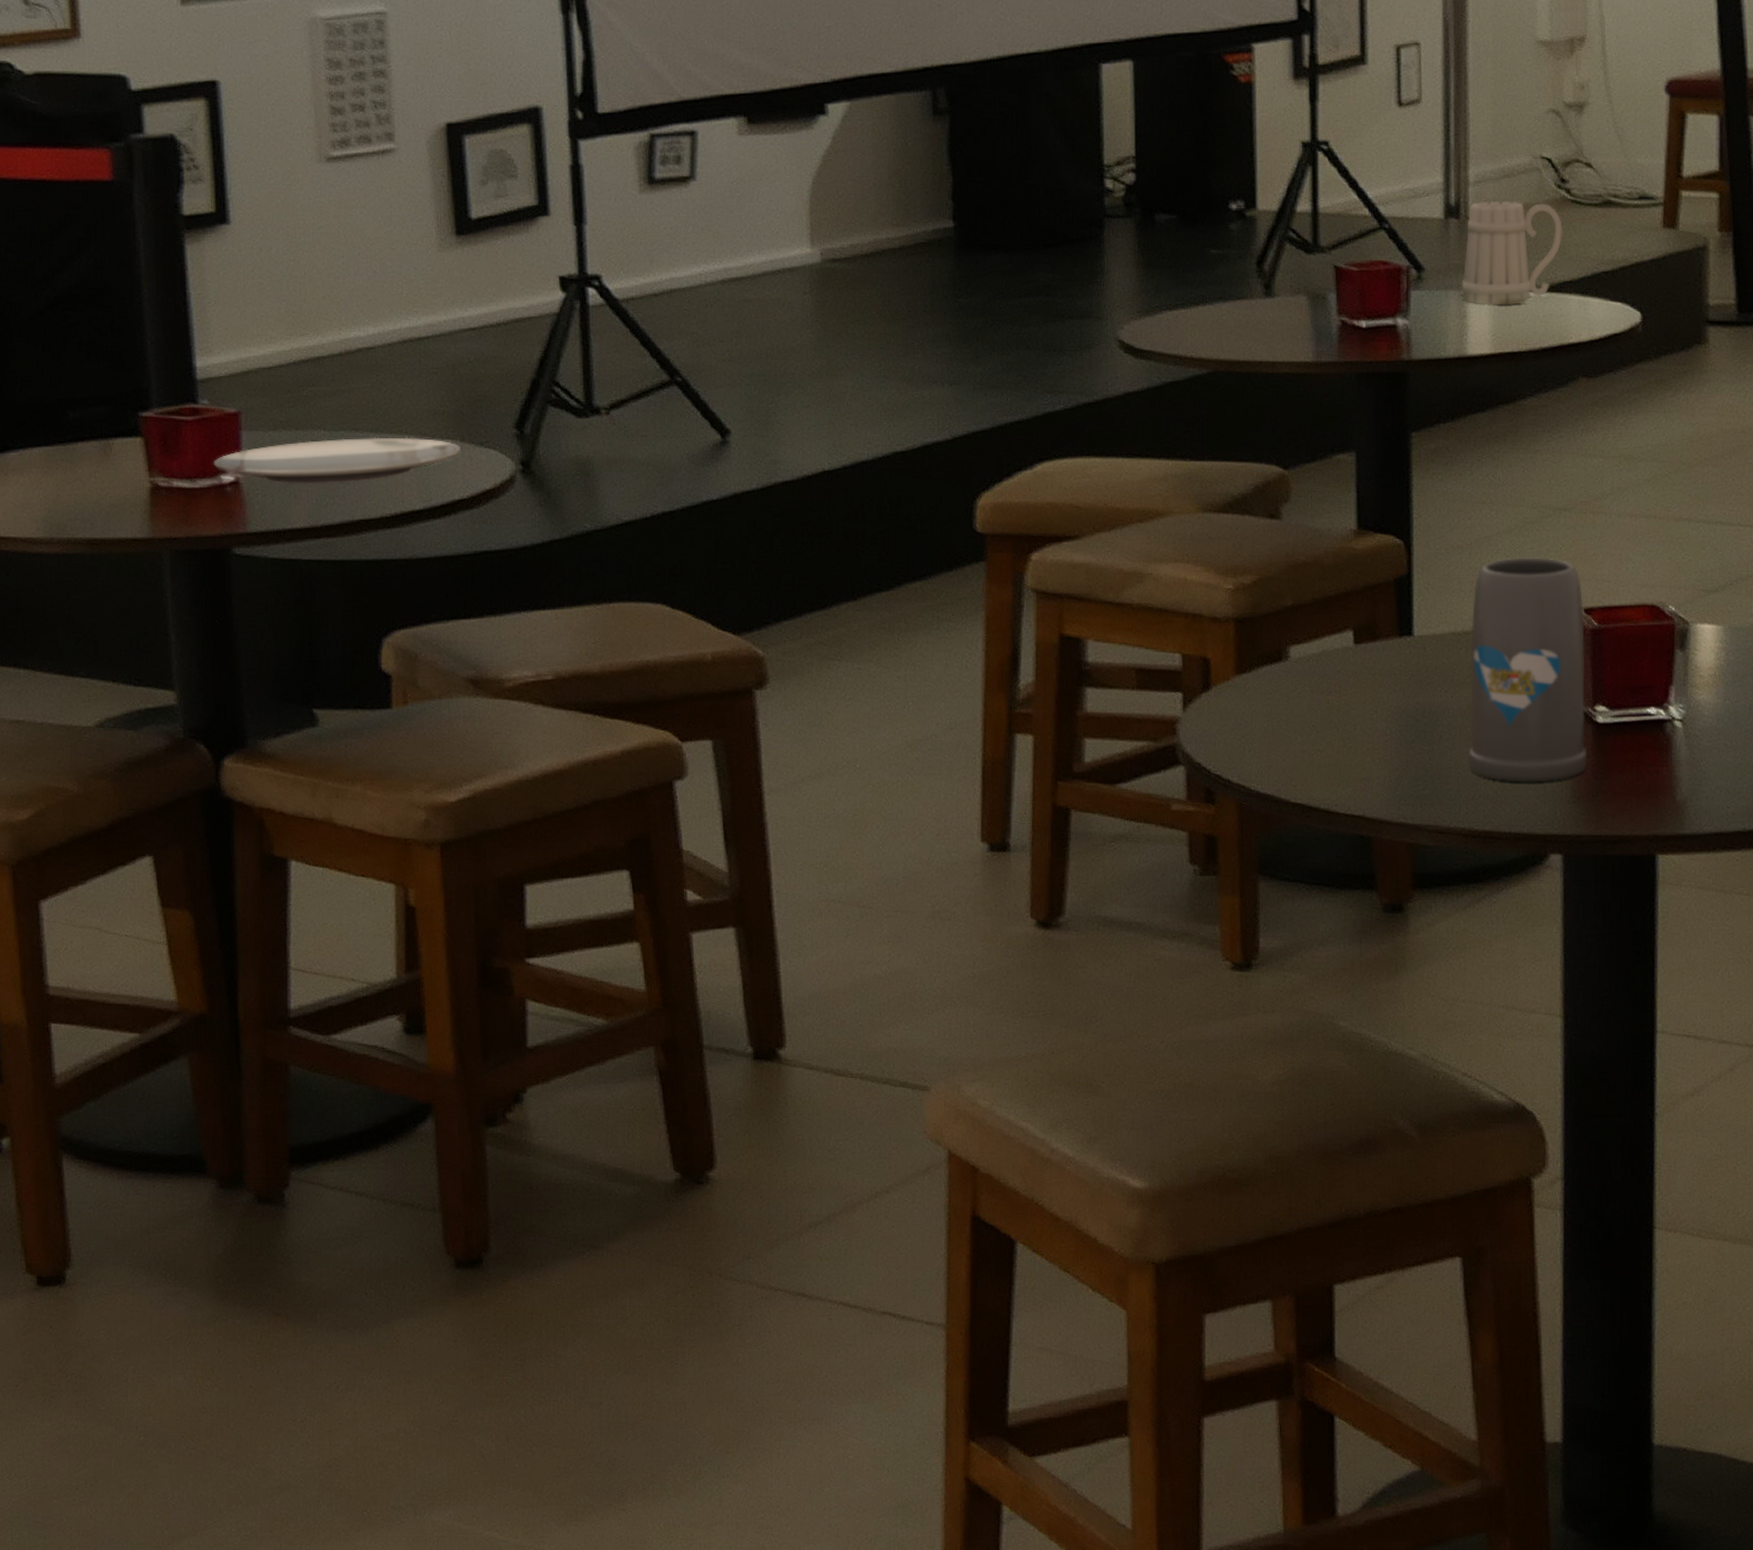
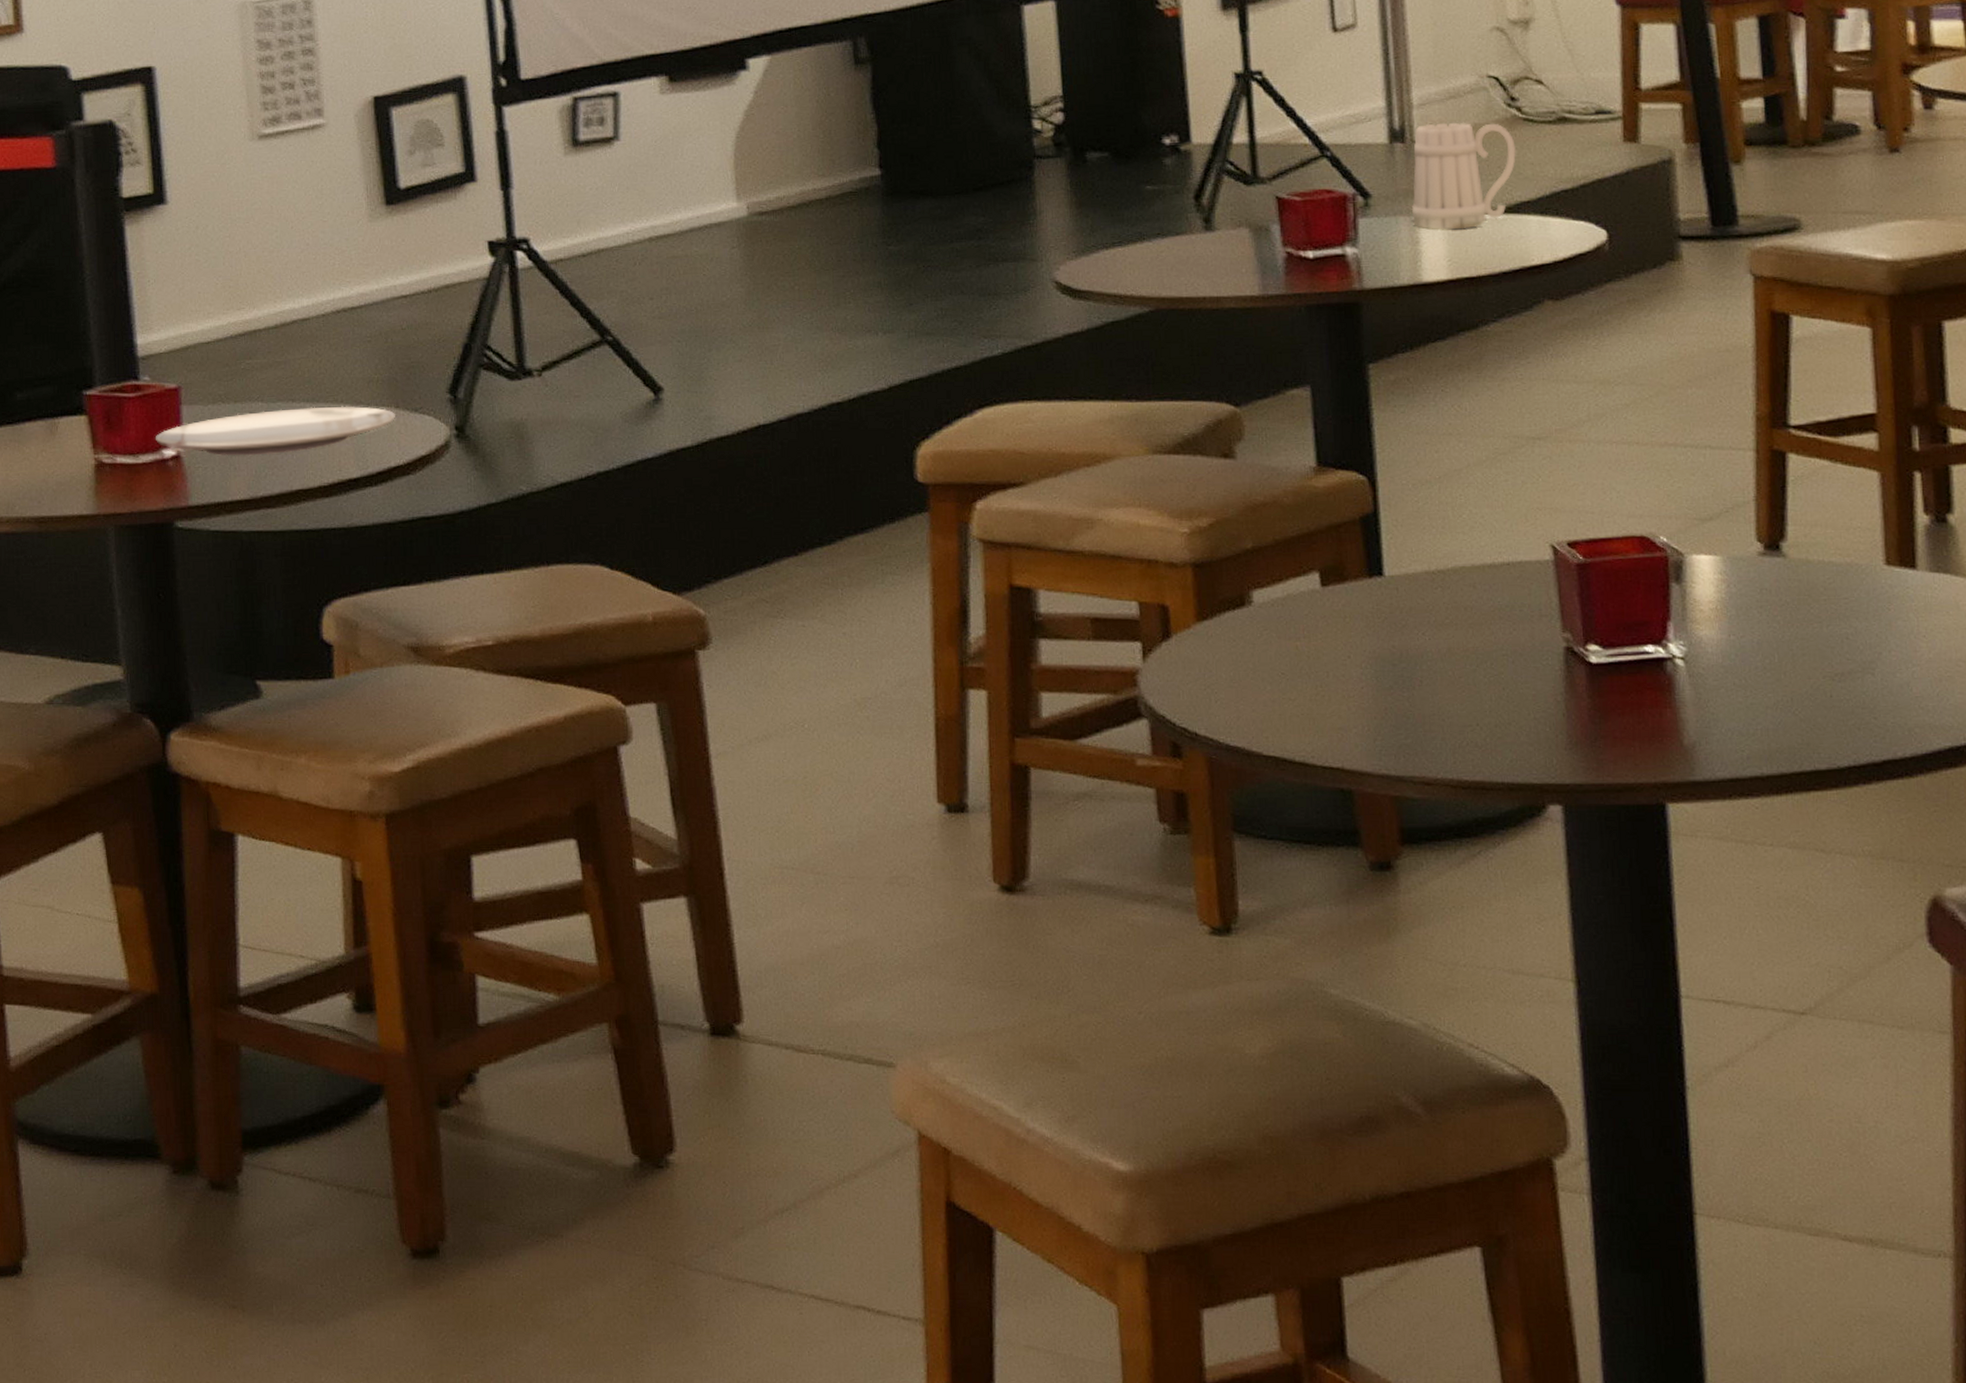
beer mug: present [1467,557,1588,782] -> none [1446,489,1583,729]

